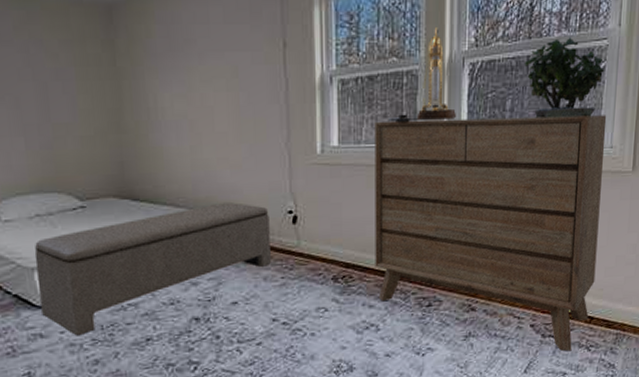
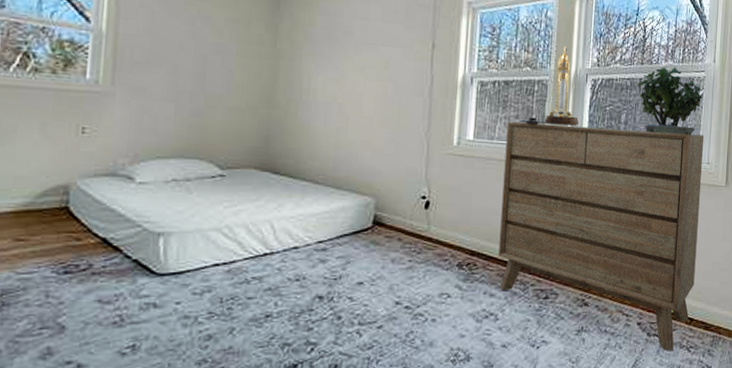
bench: present [34,201,271,336] -> none [160,182,404,308]

